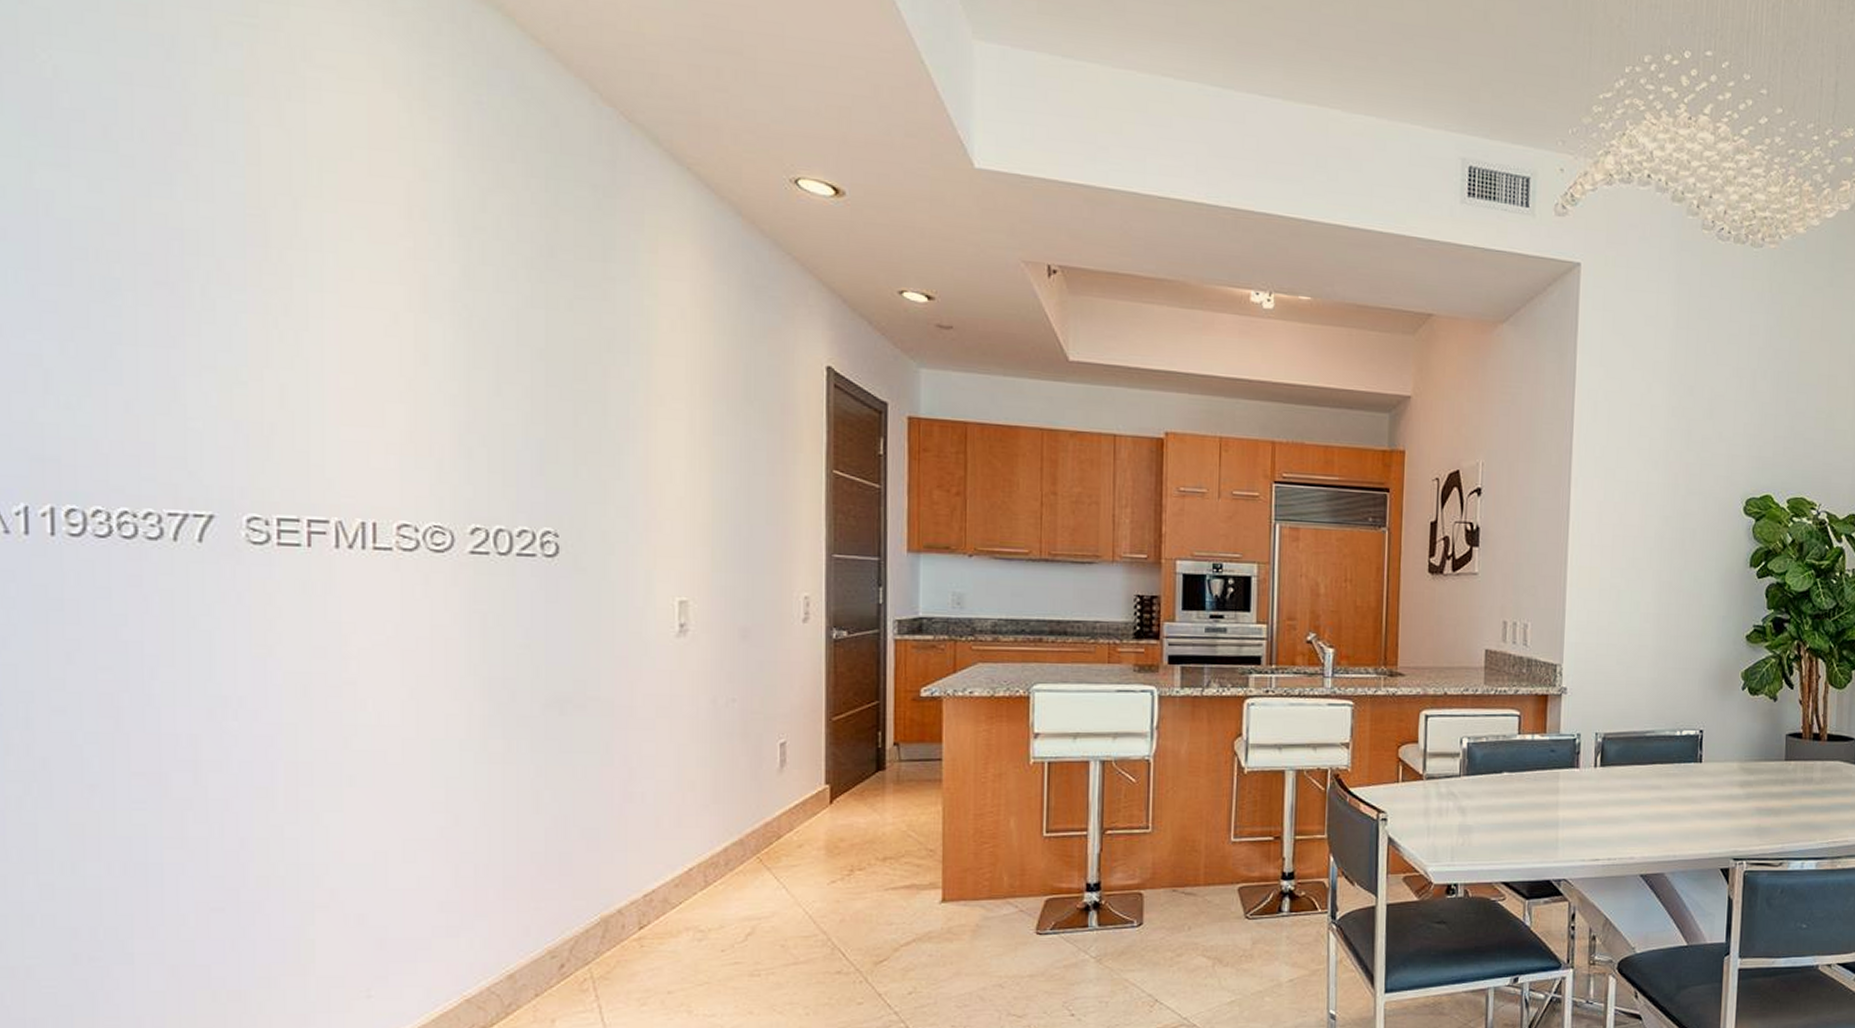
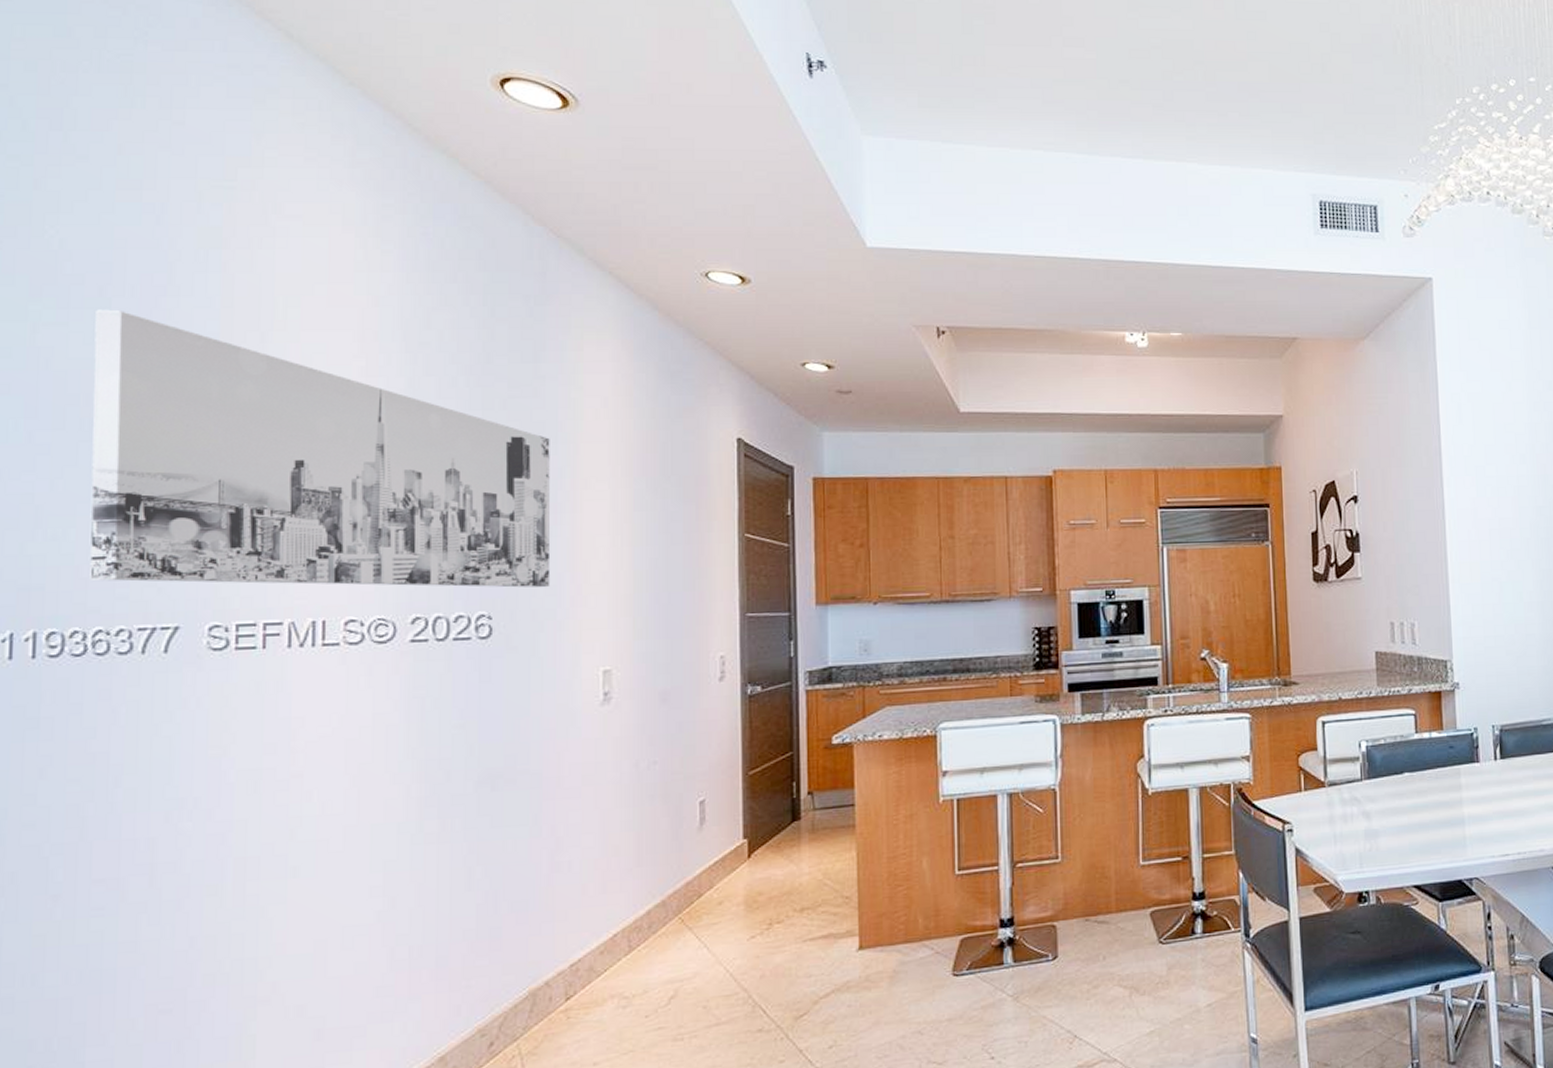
wall art: none [101,152,622,509] -> present [89,309,551,588]

